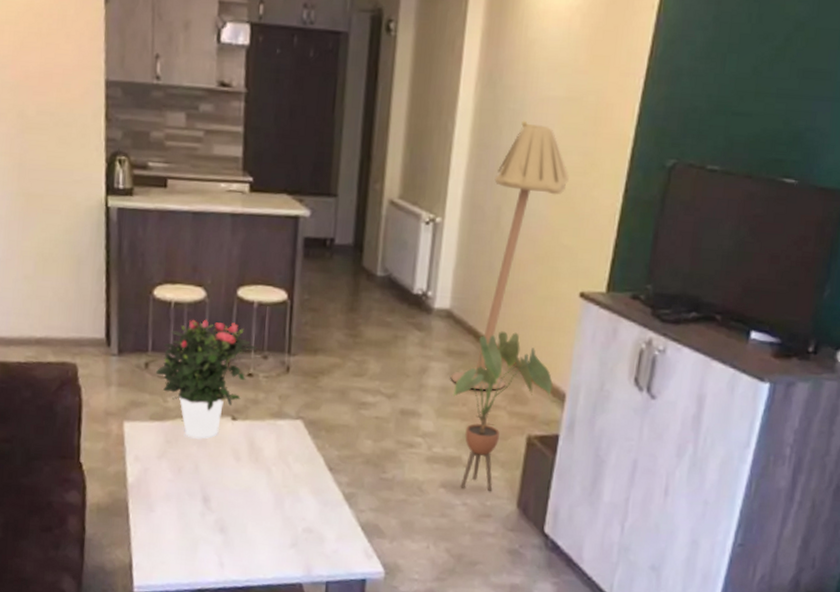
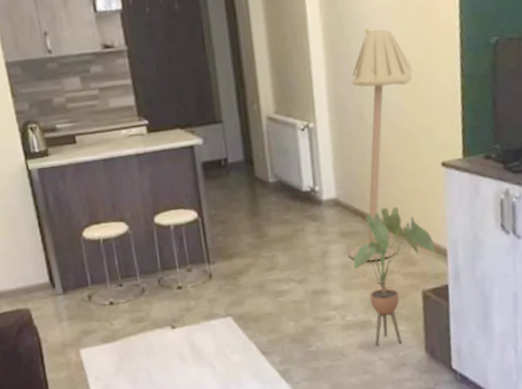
potted flower: present [155,319,257,439] -> none [98,246,181,352]

